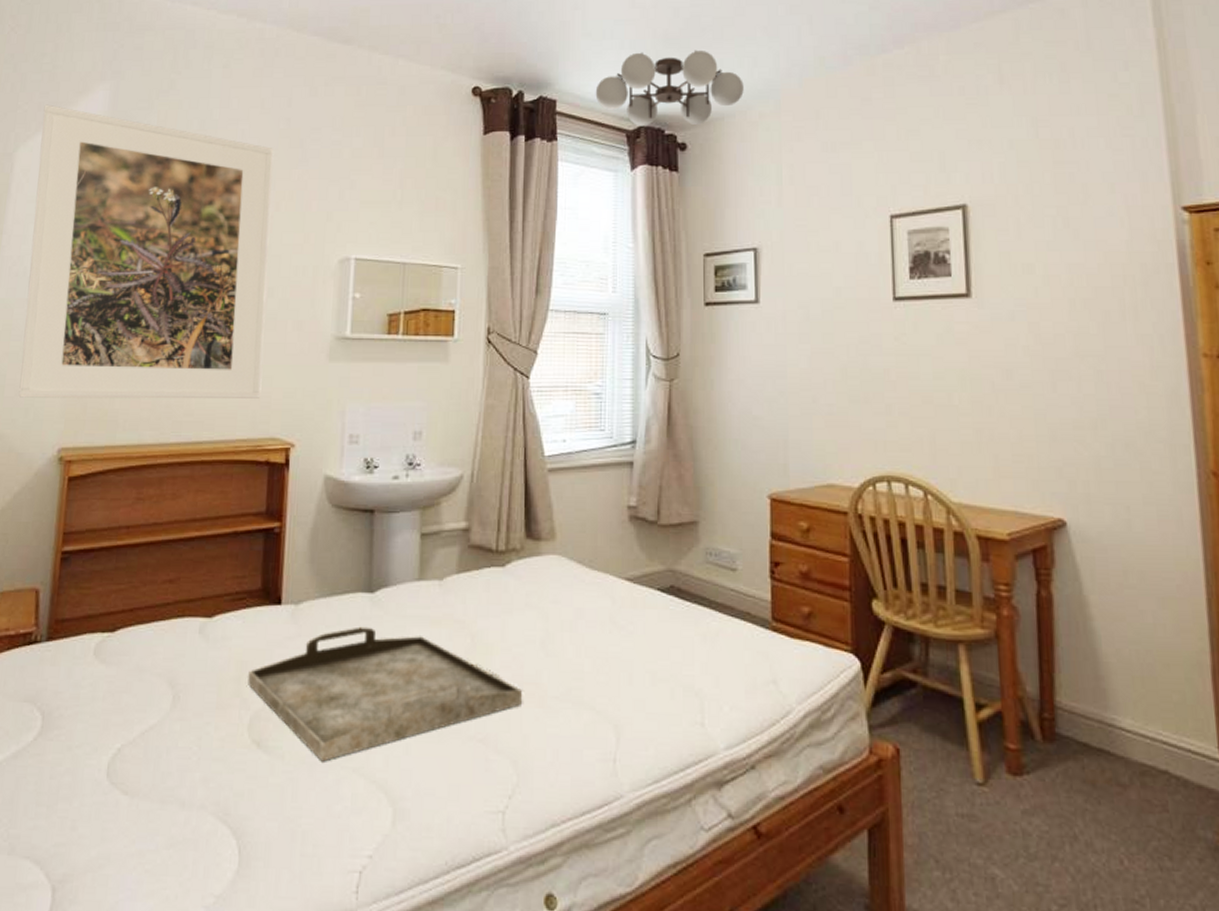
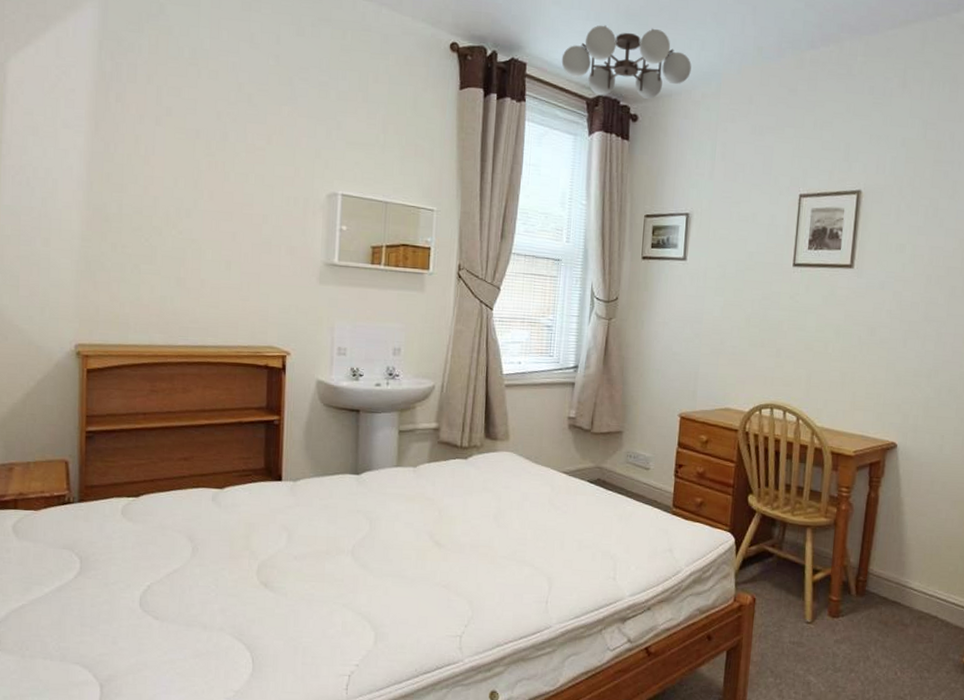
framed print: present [18,104,274,399] -> none [32,16,264,312]
serving tray: present [247,626,523,762] -> none [254,500,479,599]

